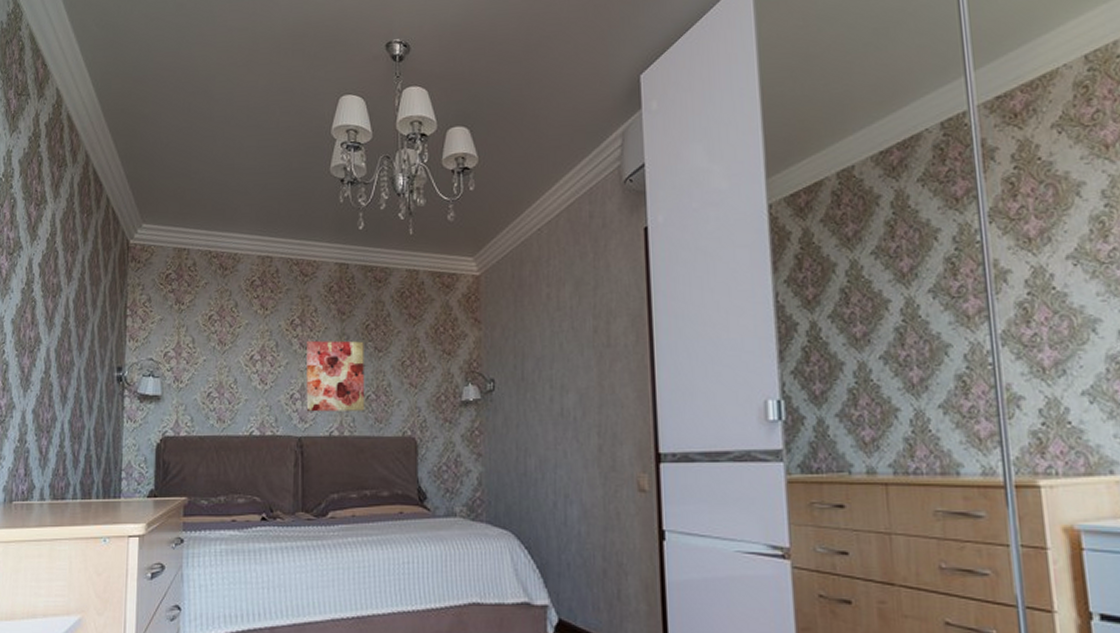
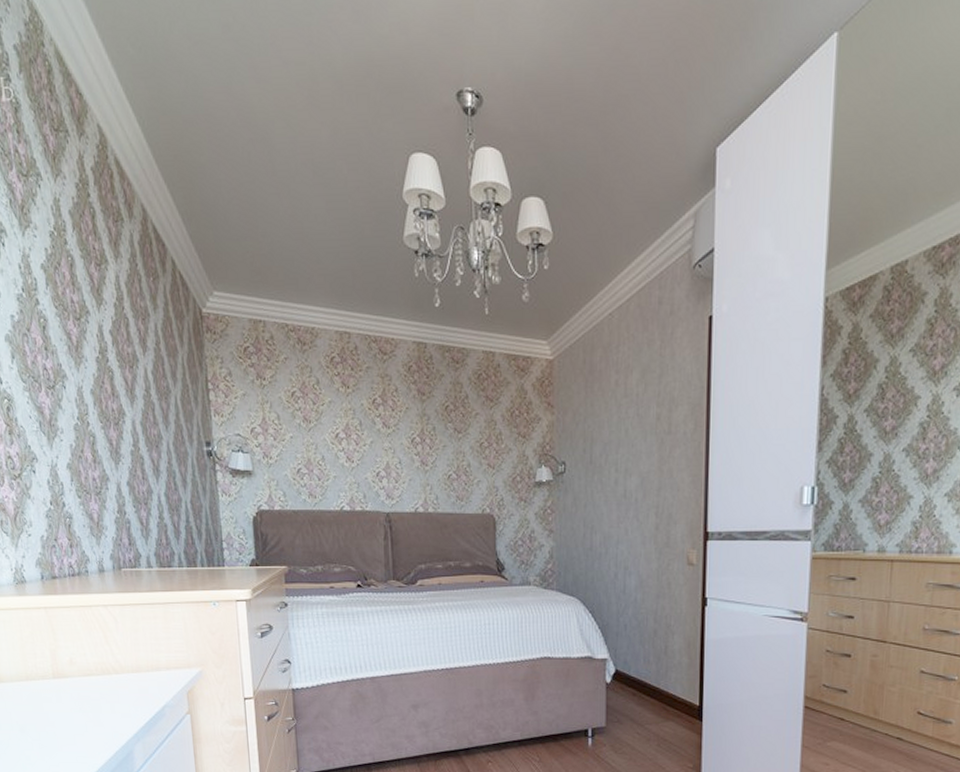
wall art: present [306,340,365,412] -> none [389,420,447,489]

